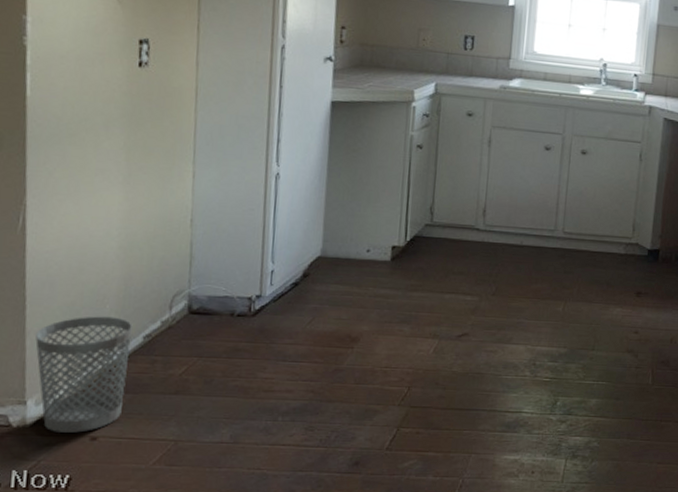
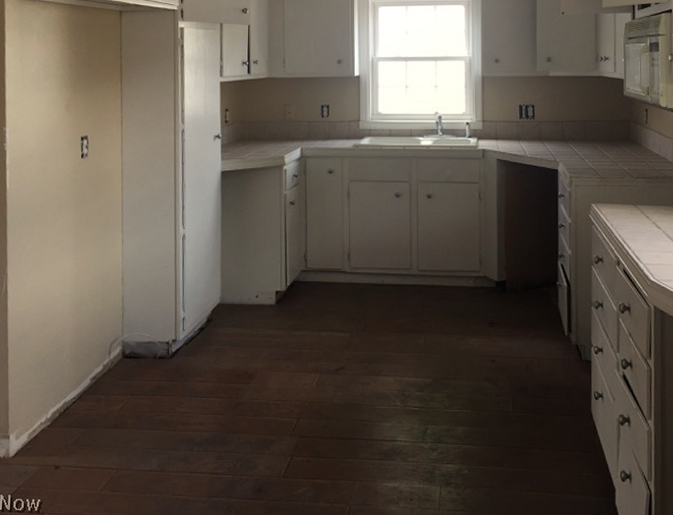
wastebasket: present [35,316,133,433] -> none [15,362,83,462]

